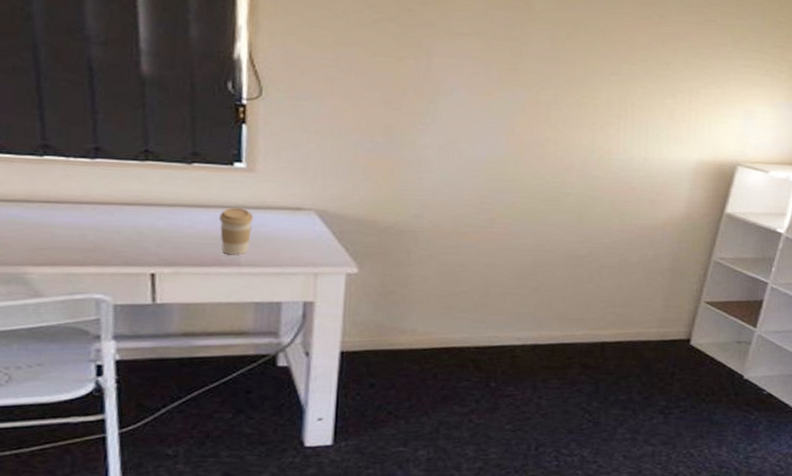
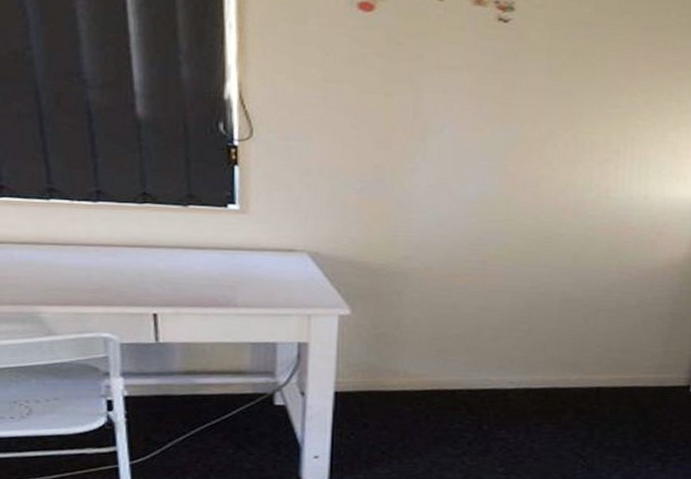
coffee cup: present [219,207,254,255] -> none [216,248,248,296]

